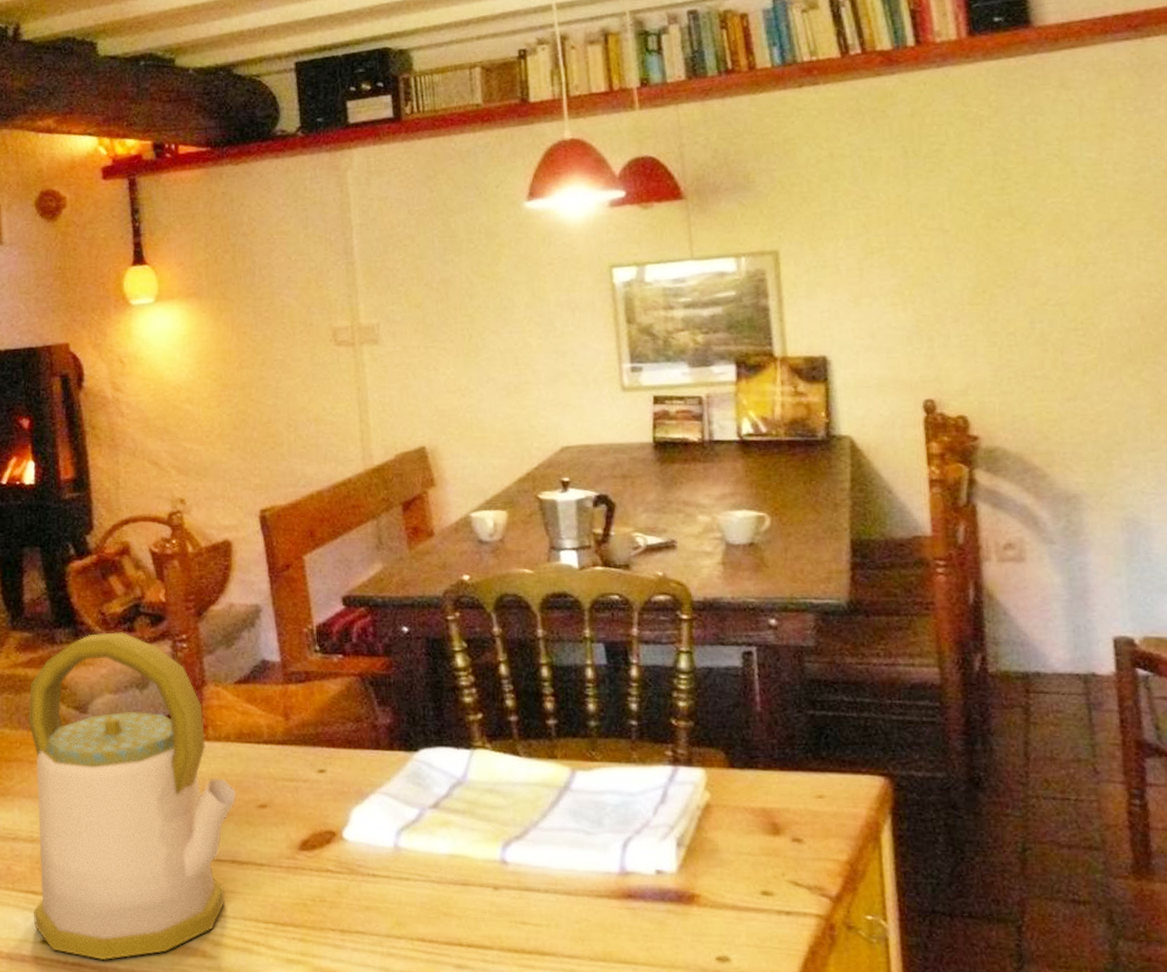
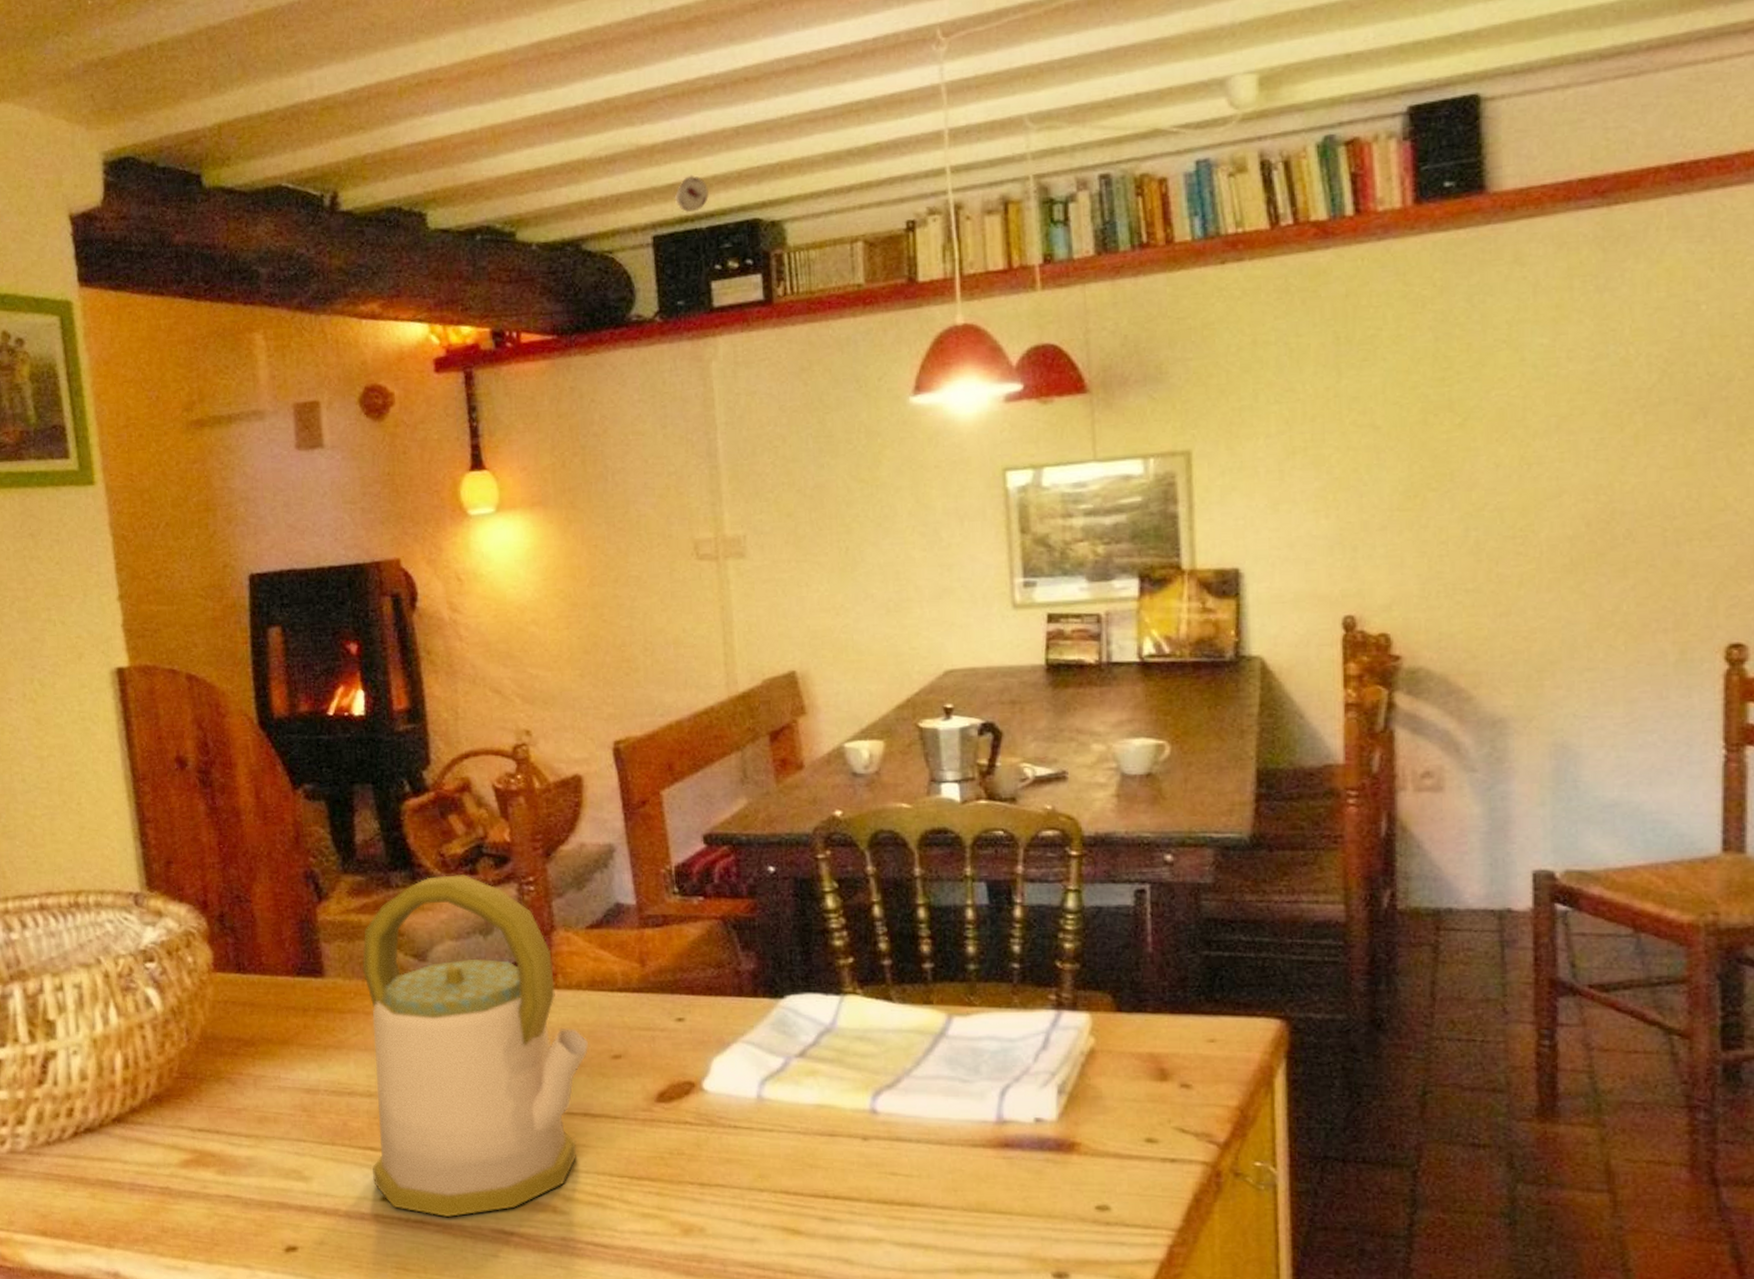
smoke detector: none [315,10,345,43] -> present [675,174,710,213]

